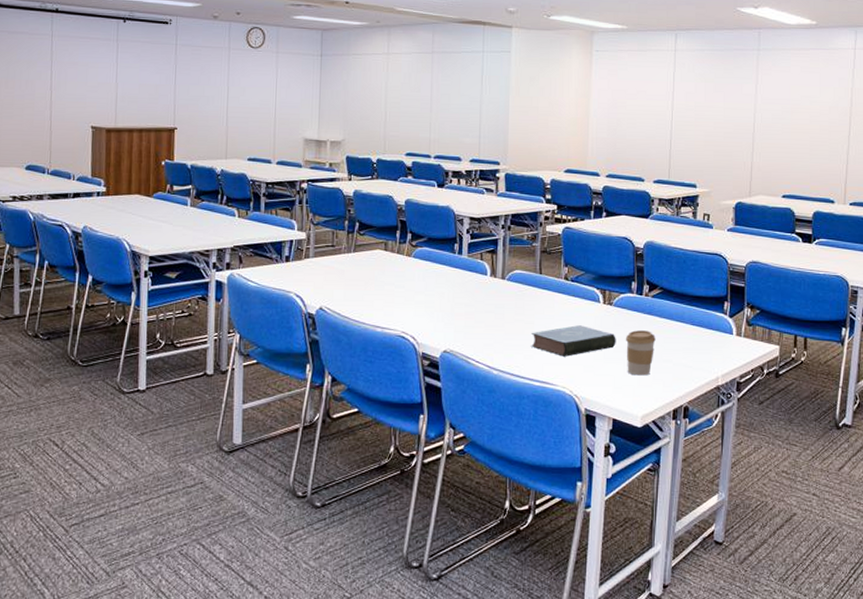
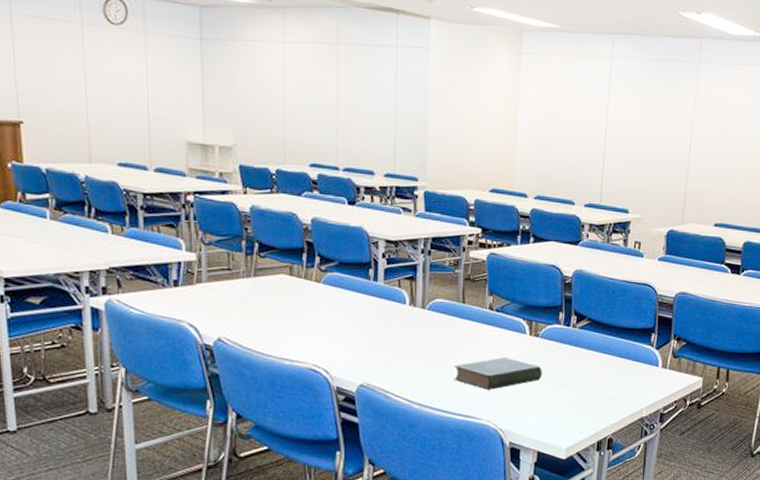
coffee cup: present [625,330,656,376] -> none [551,363,582,408]

